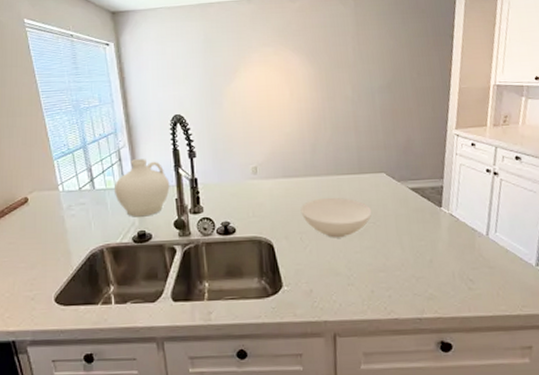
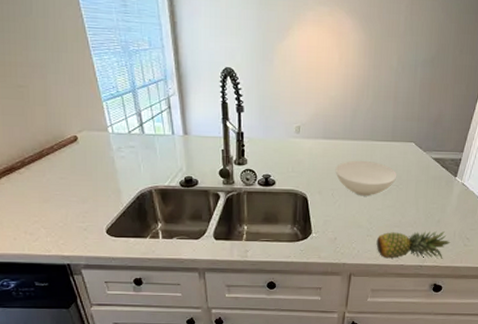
ceramic jug: present [113,159,170,217] -> none [162,108,217,164]
fruit: none [360,272,451,312] -> present [376,230,451,259]

